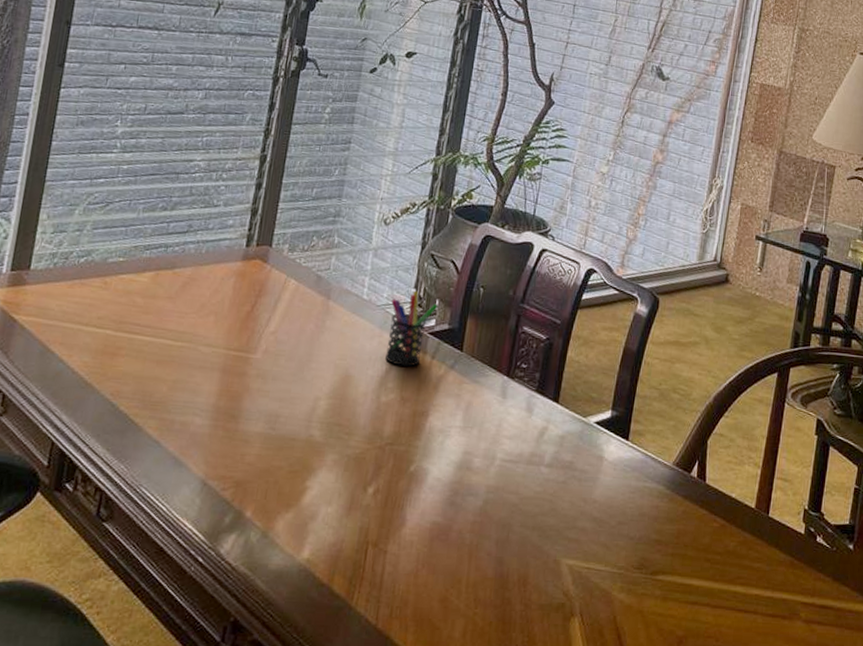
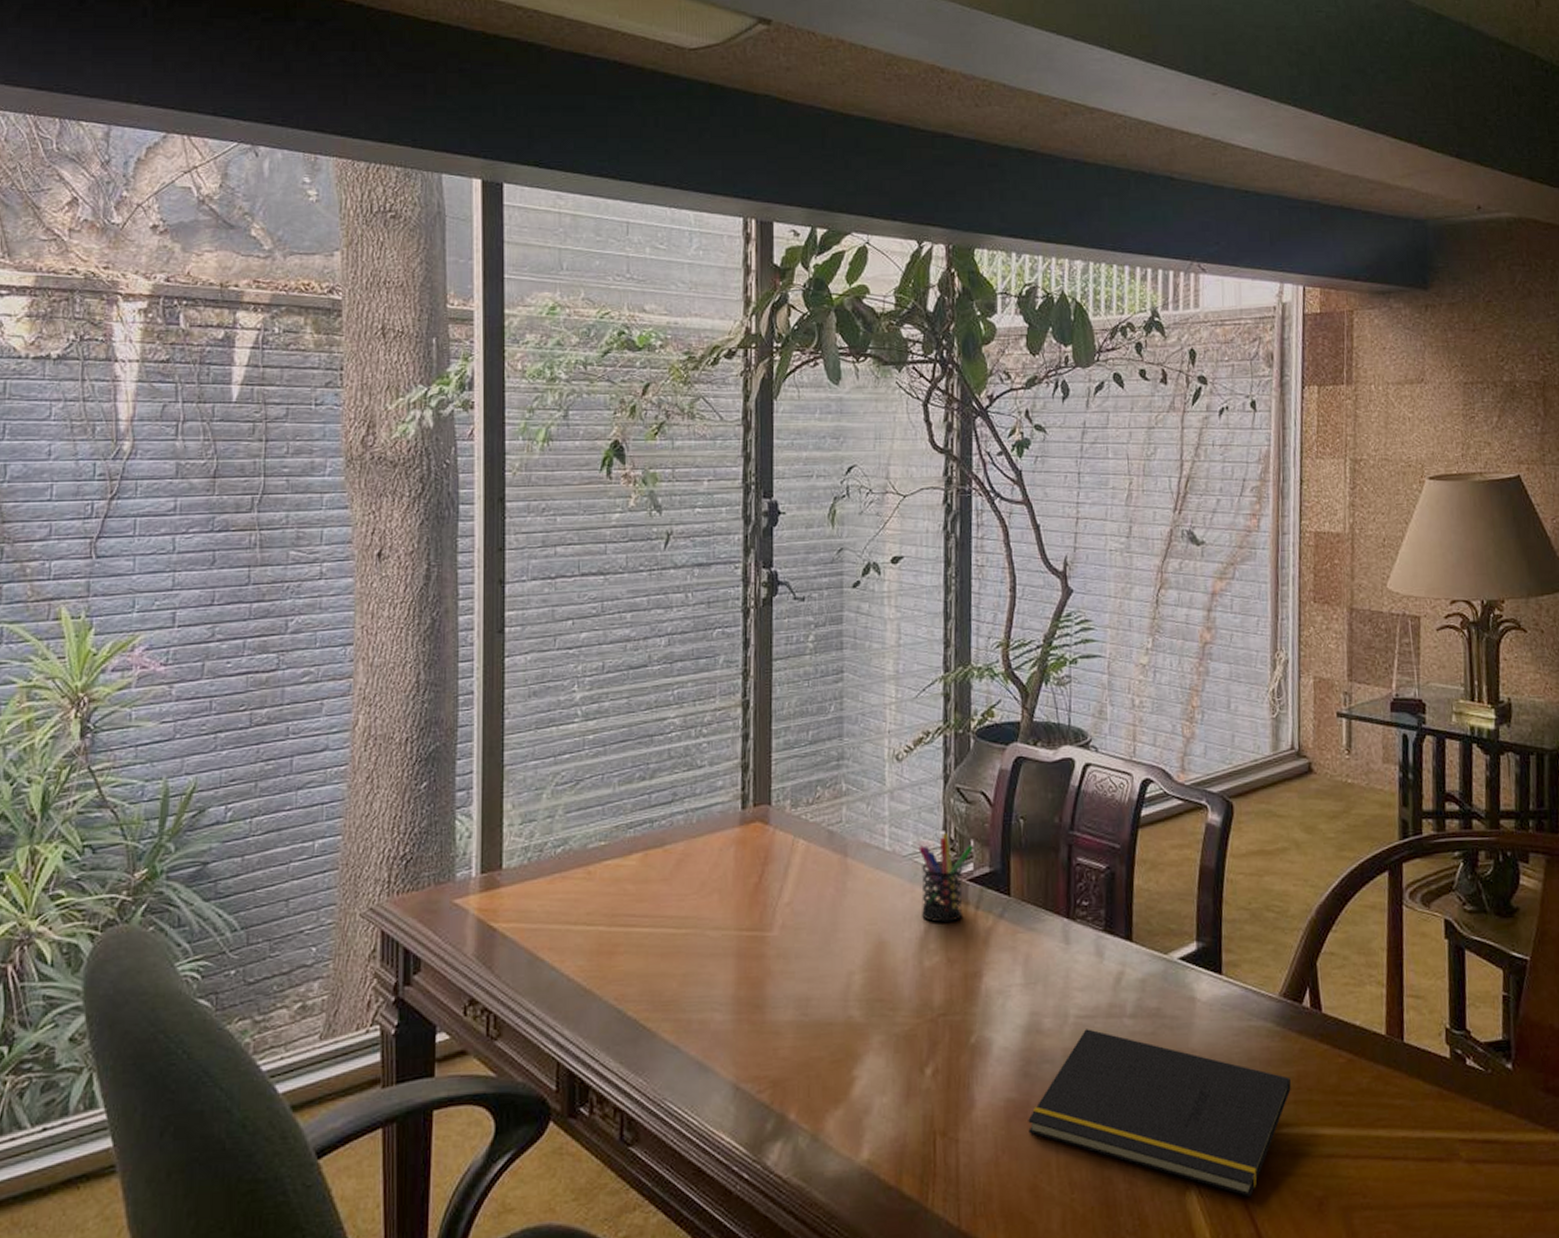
notepad: none [447,471,671,630] -> present [1028,1029,1291,1198]

